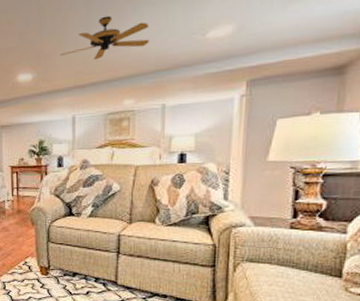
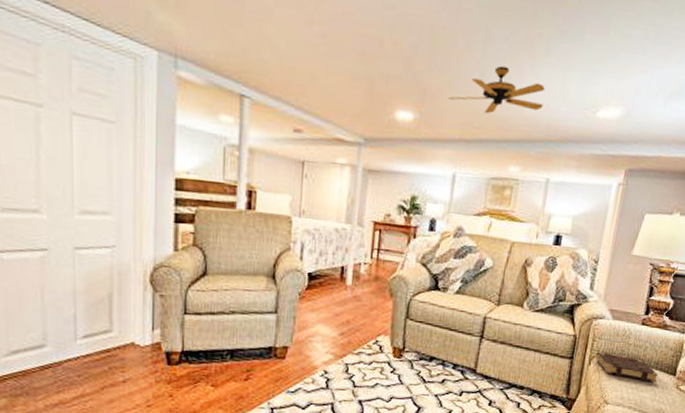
book: none [241,258,320,285] -> present [596,352,659,382]

